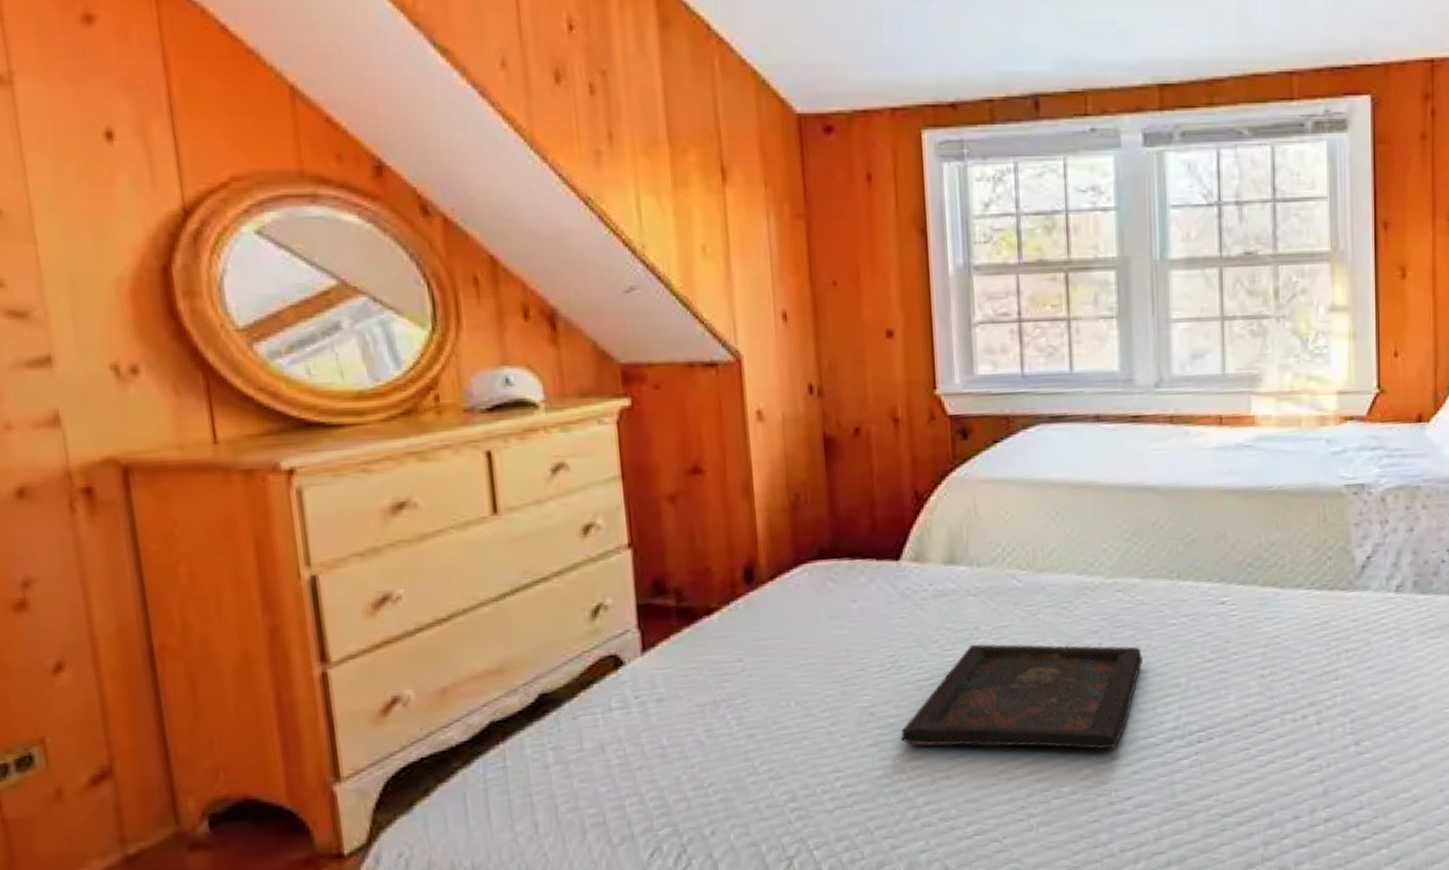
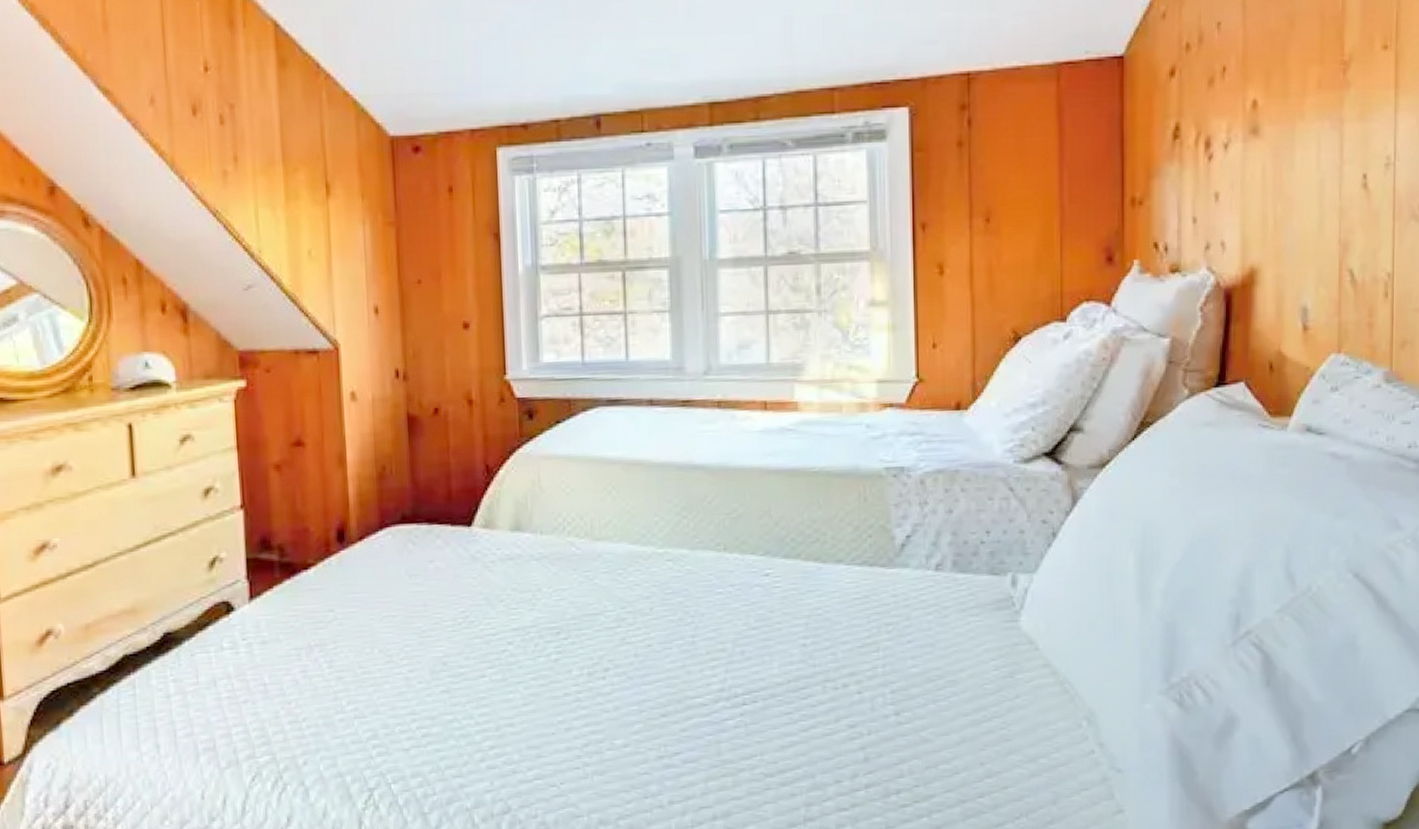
tray: present [901,643,1144,749] -> none [470,604,692,707]

